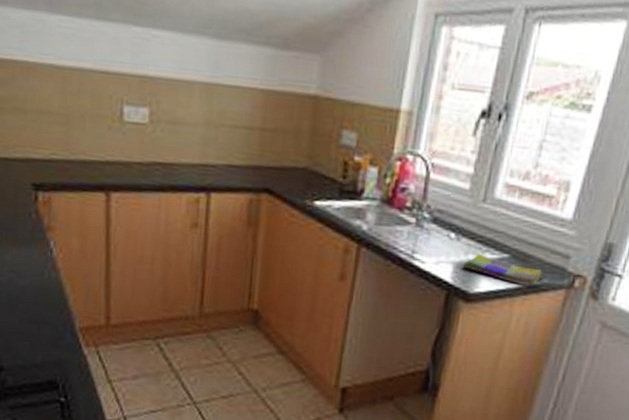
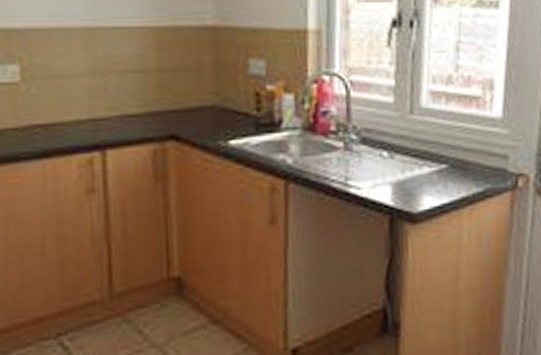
dish towel: present [462,253,544,286] -> none [401,168,486,195]

